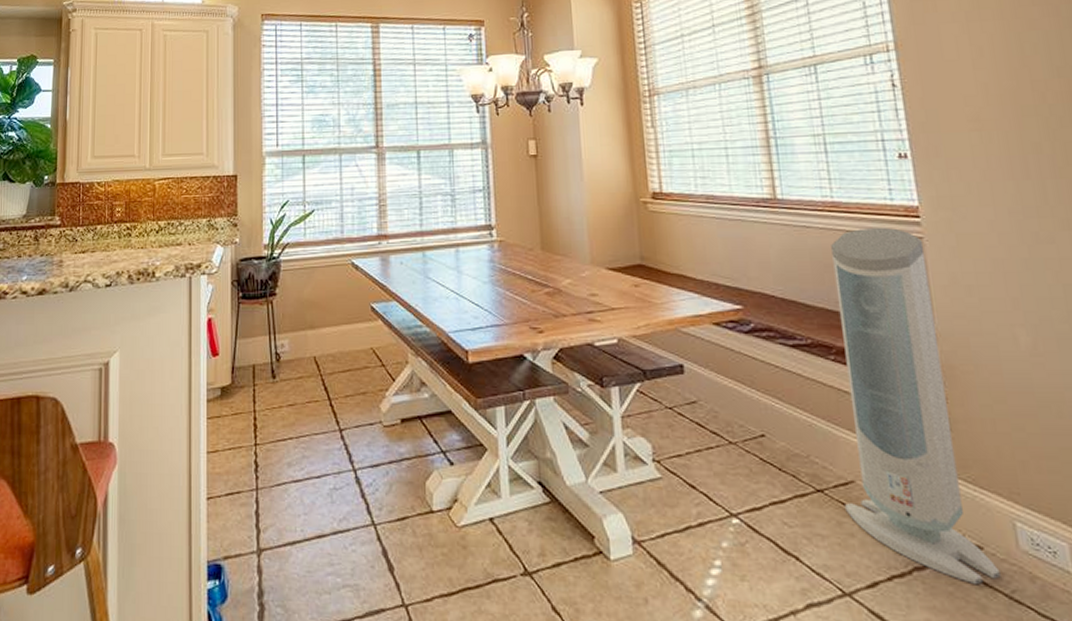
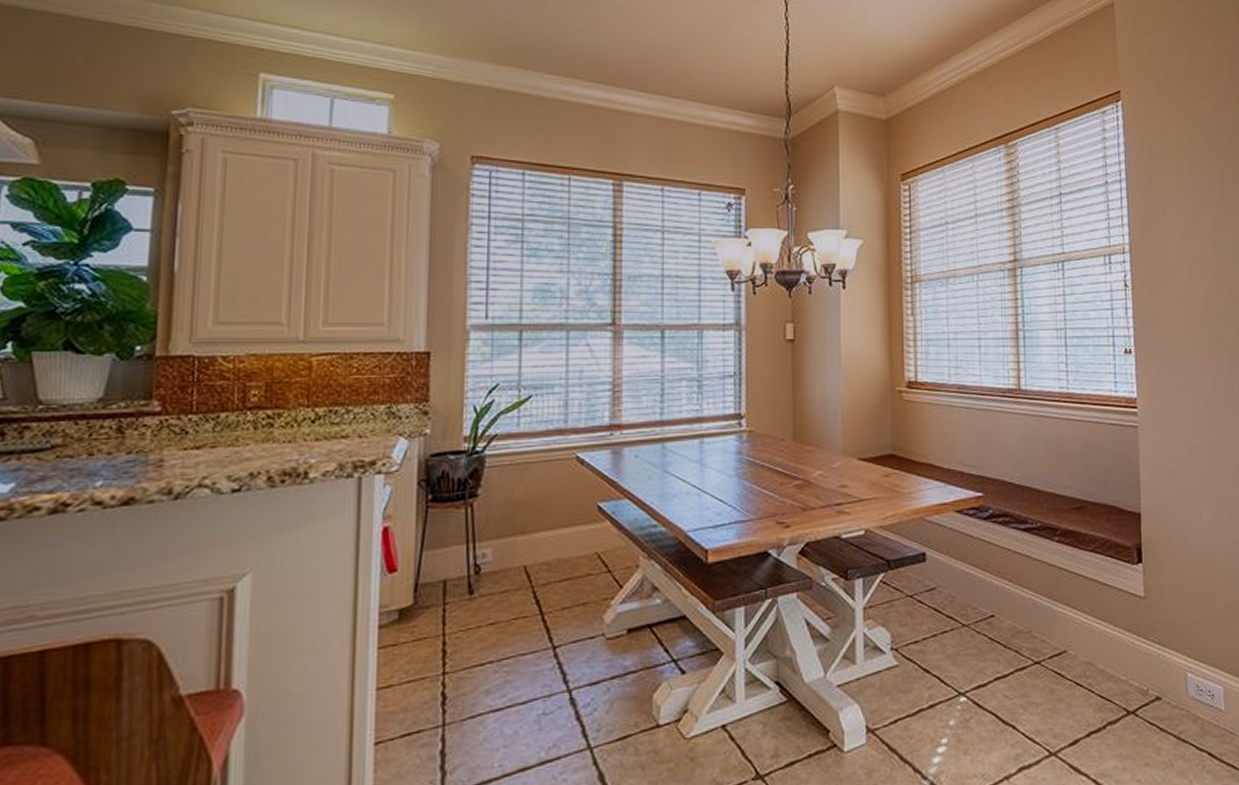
air purifier: present [831,228,1001,584] -> none [1056,418,1173,730]

